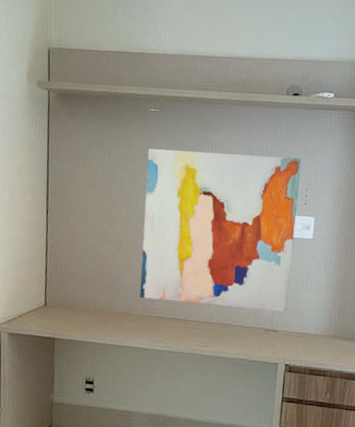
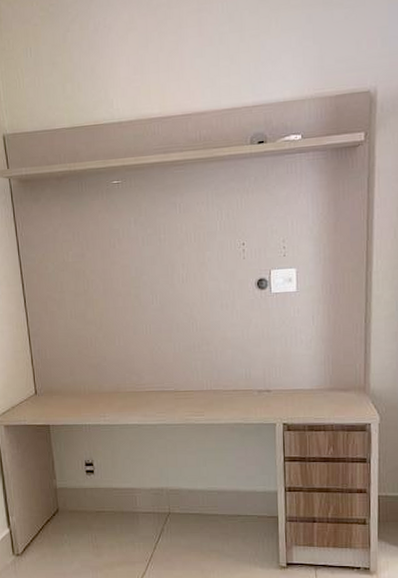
wall art: present [139,149,302,313] -> none [116,209,278,375]

